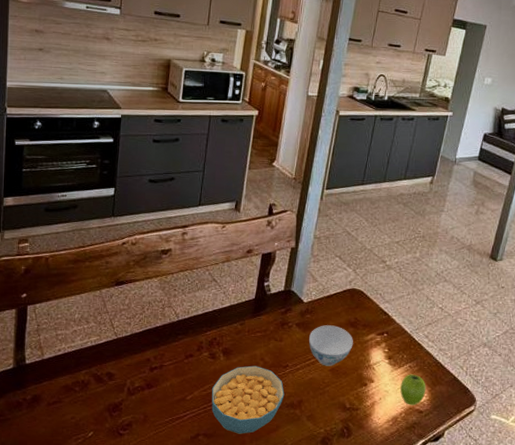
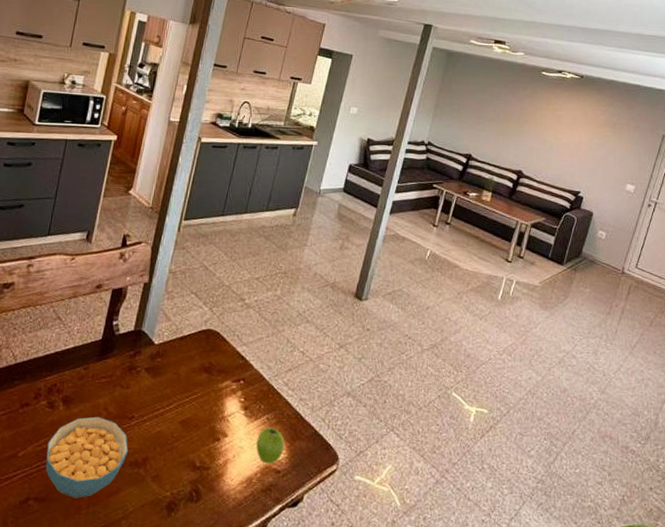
bowl: present [309,325,353,366] -> none [158,370,207,418]

